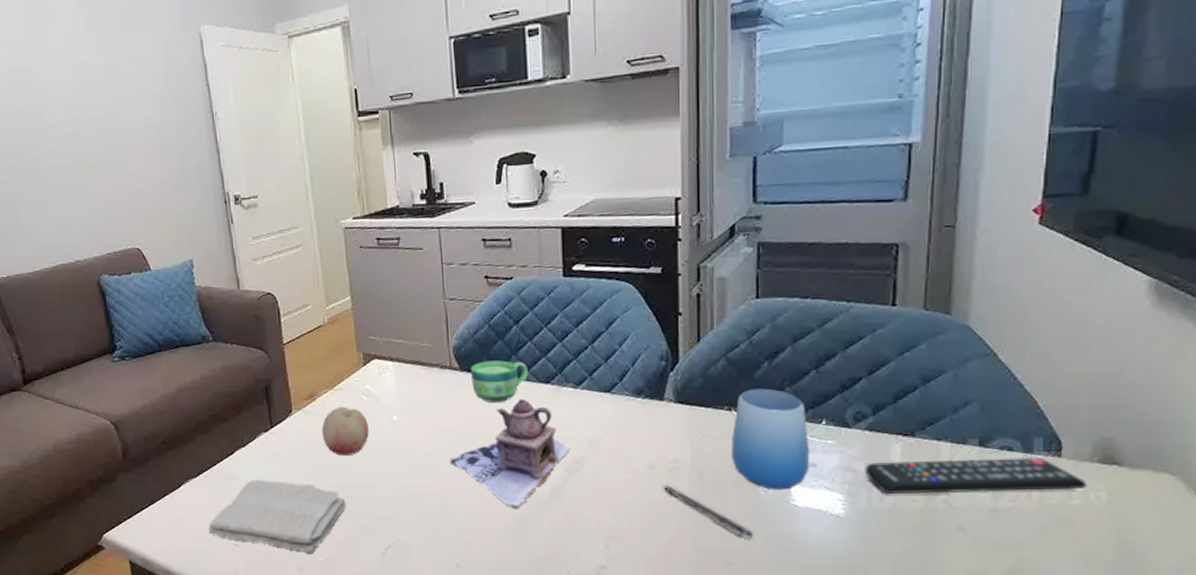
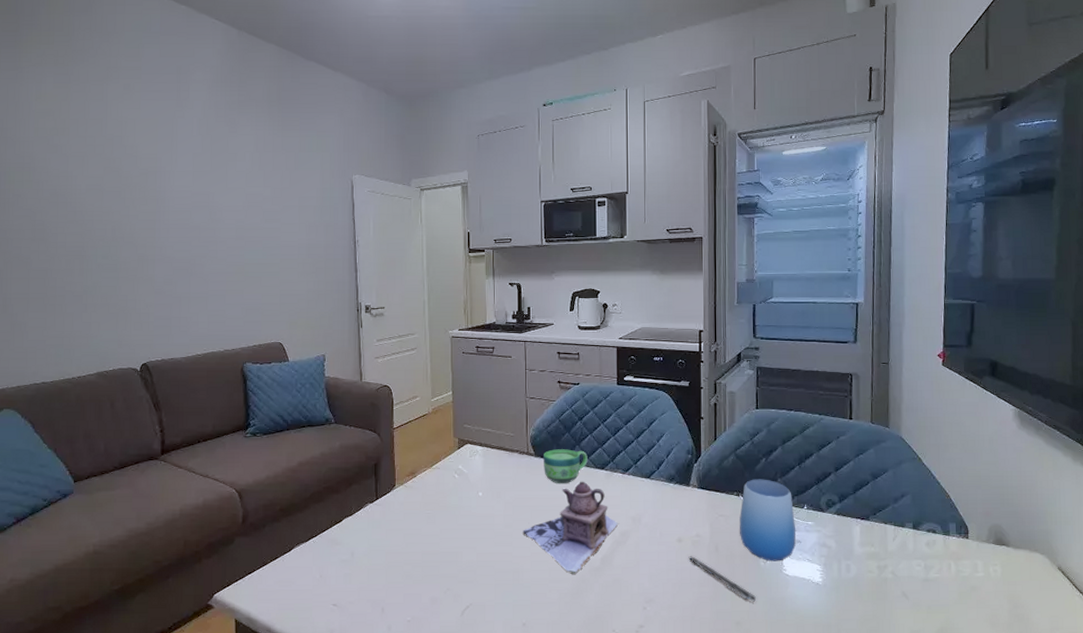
washcloth: present [208,479,346,553] -> none [311,545,434,613]
fruit: present [321,406,369,455] -> none [418,483,458,525]
remote control: present [865,457,1088,494] -> none [835,539,987,567]

